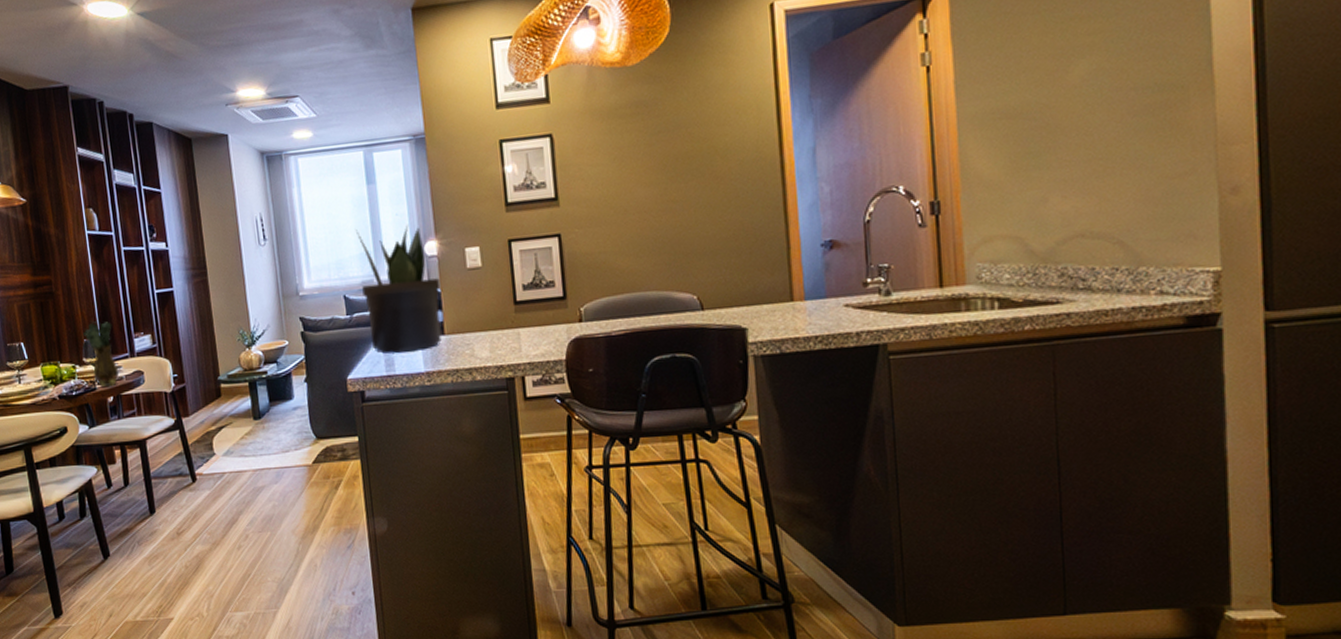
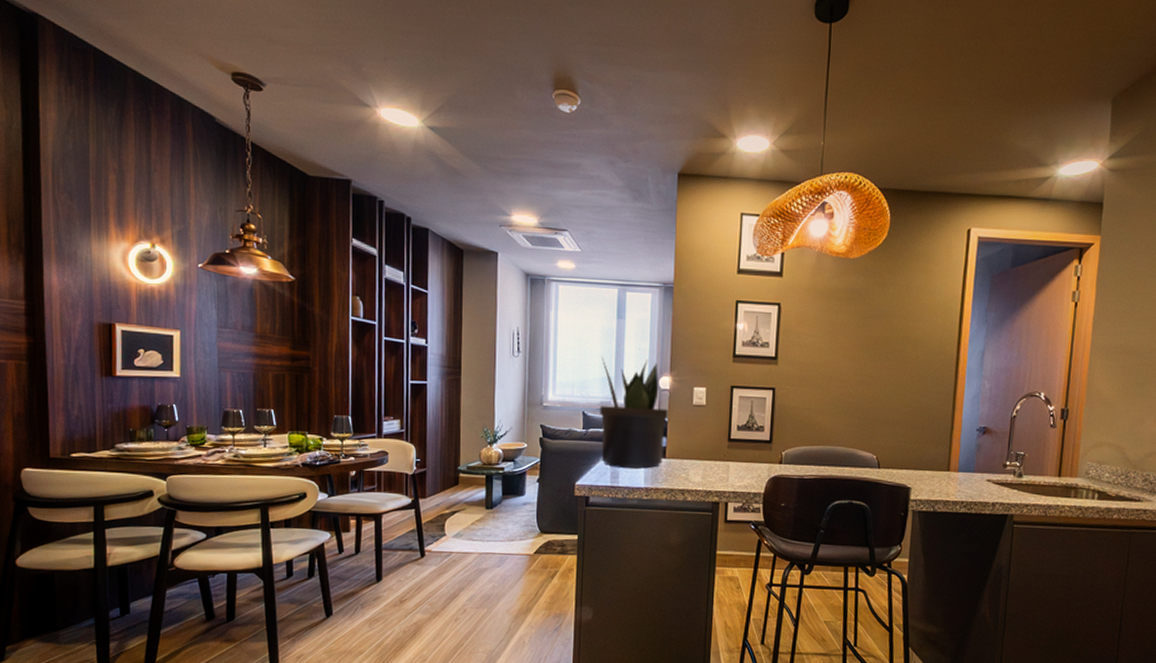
vase: present [83,320,120,387] -> none [334,399,365,461]

